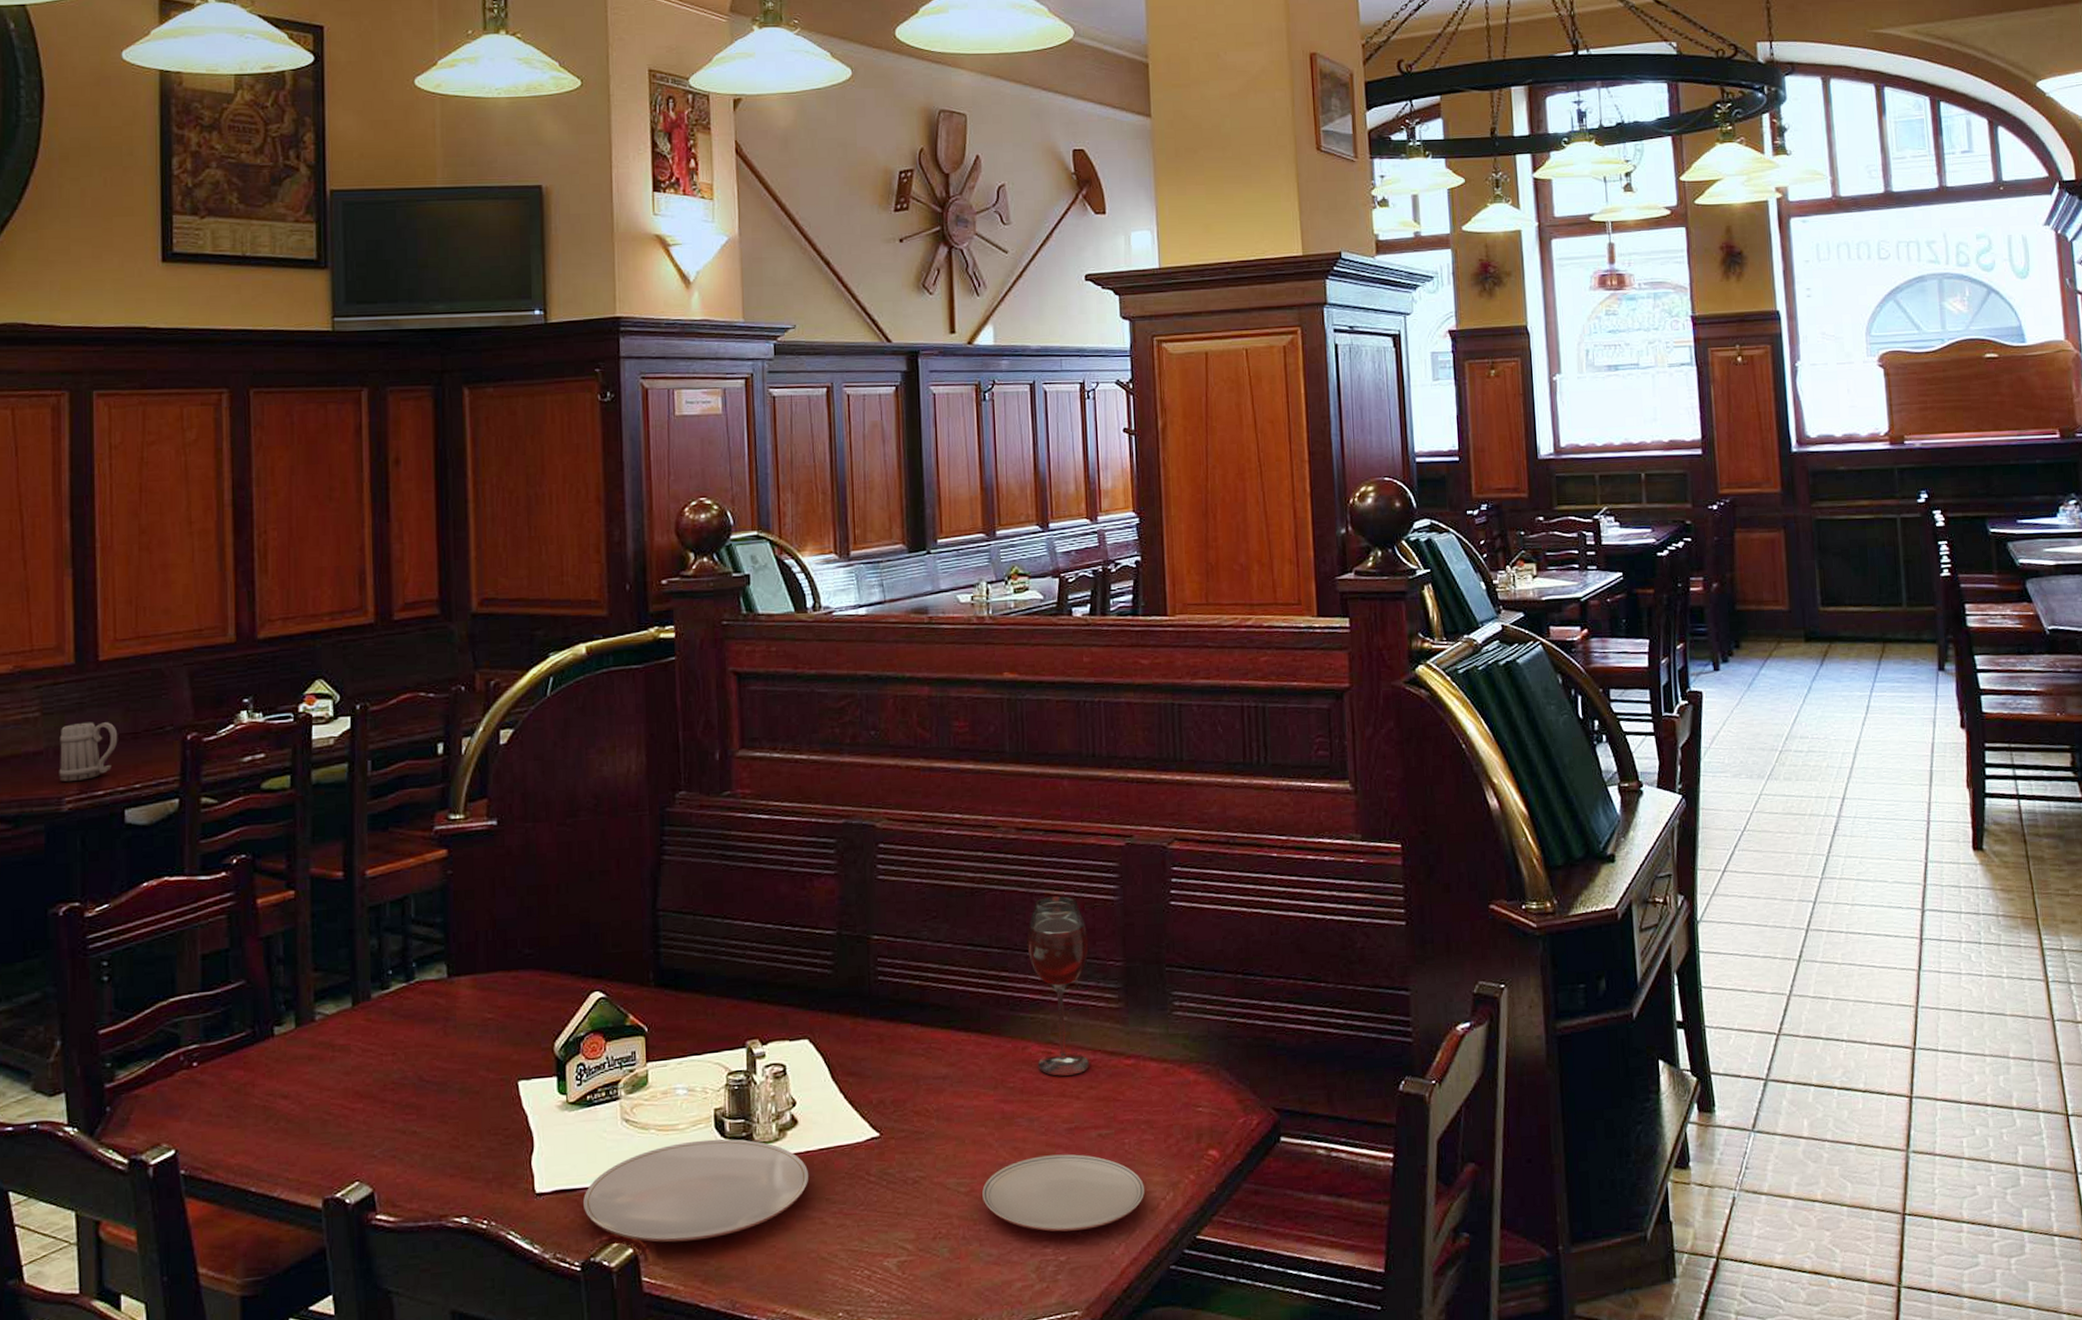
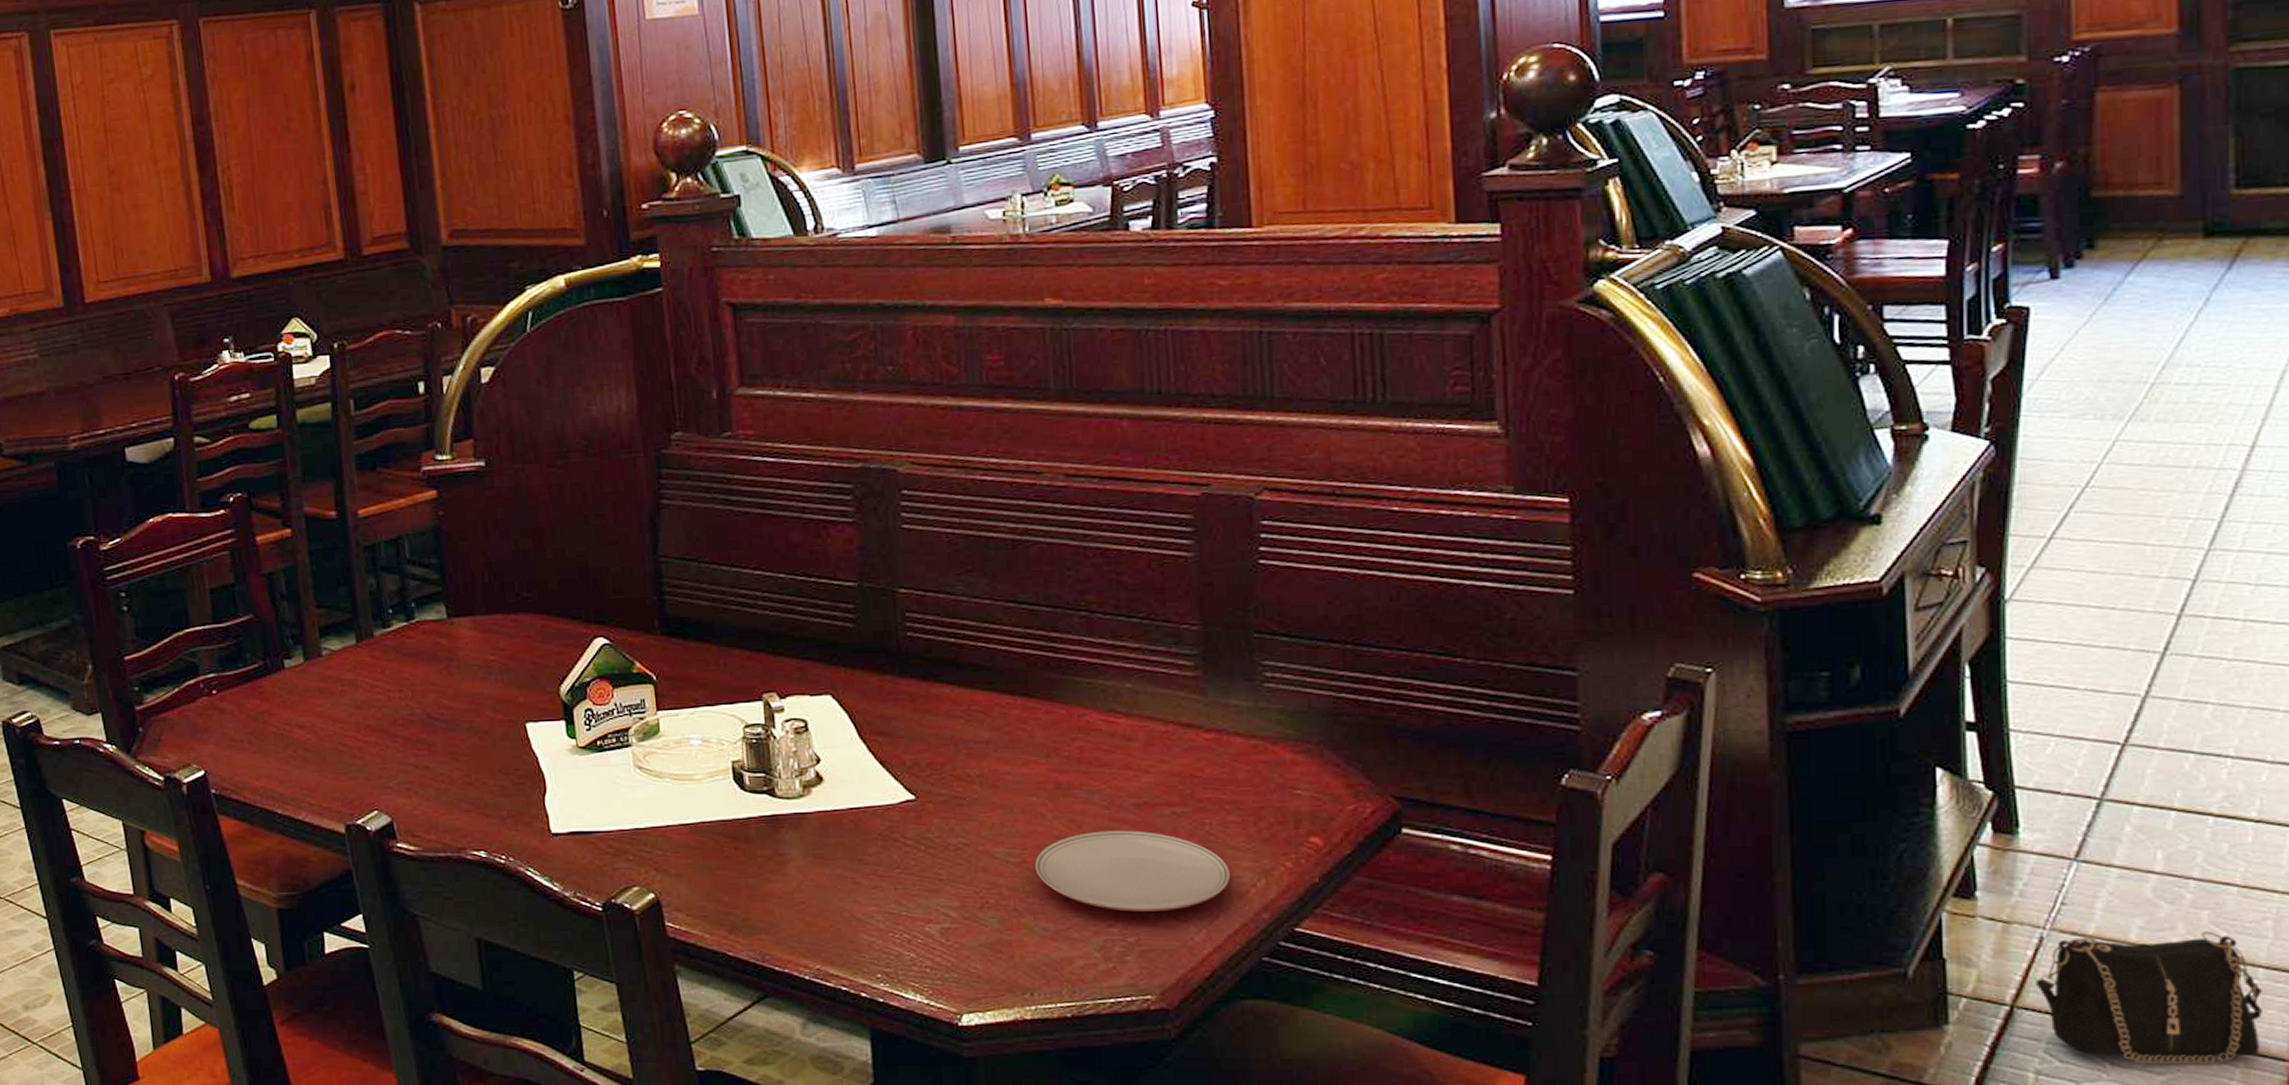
beer mug: present [59,722,118,783] -> none [58,363,112,422]
plate: present [583,1139,809,1243] -> none [600,791,839,891]
wineglass: present [1027,896,1089,1076] -> none [1081,550,1160,747]
handbag: none [1731,1183,1878,1298] -> present [2034,931,2262,1065]

